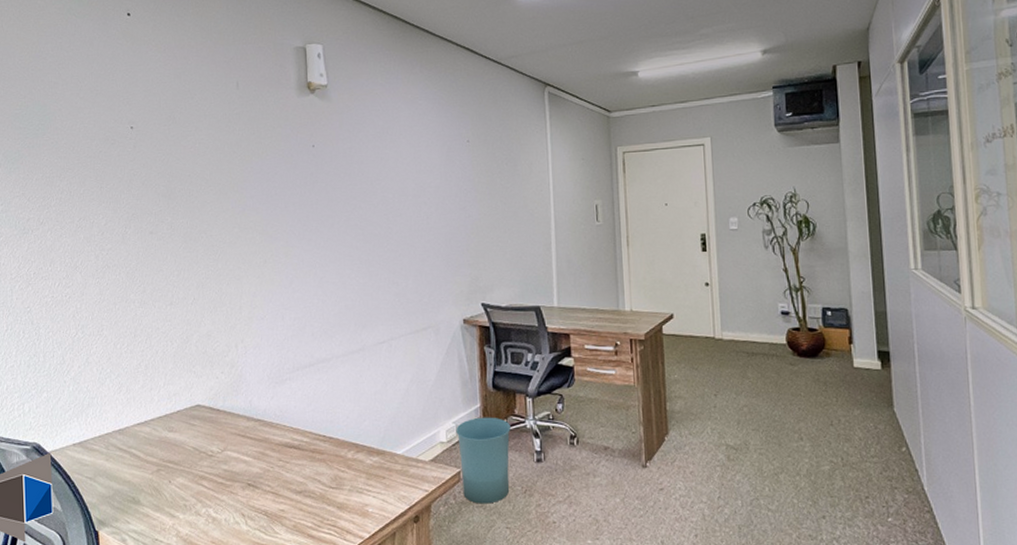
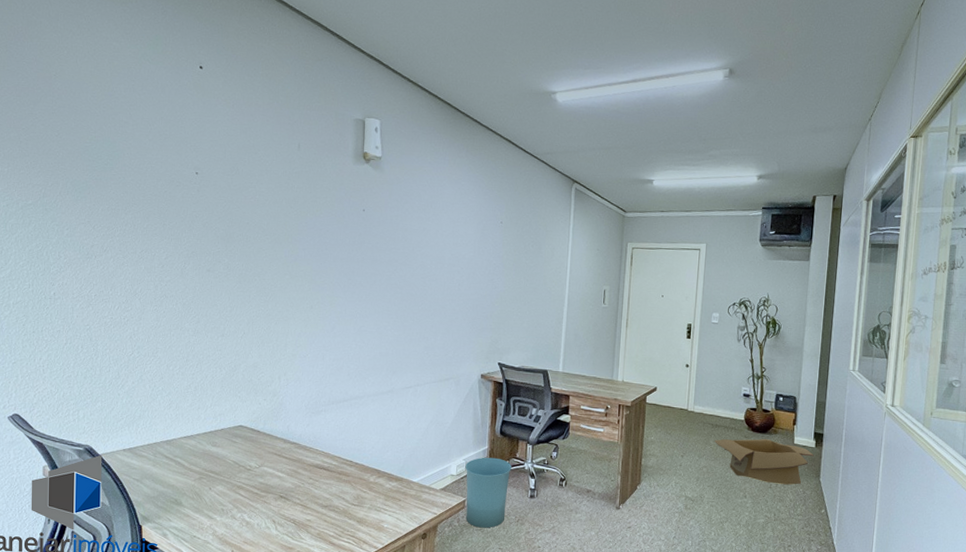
cardboard box: none [752,363,881,420] -> present [714,438,814,485]

